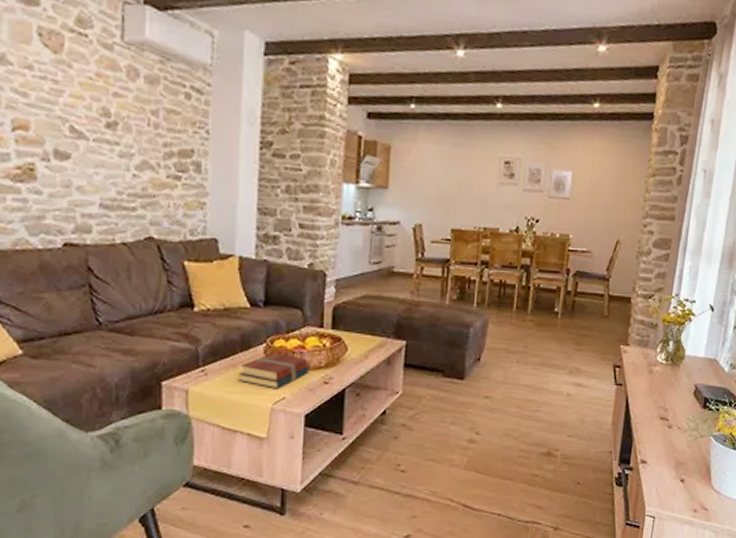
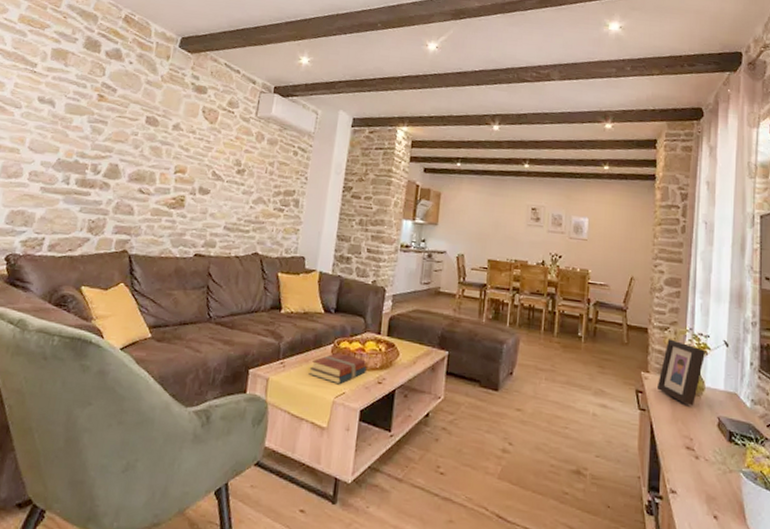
picture frame: none [636,307,689,376] -> present [657,339,705,406]

